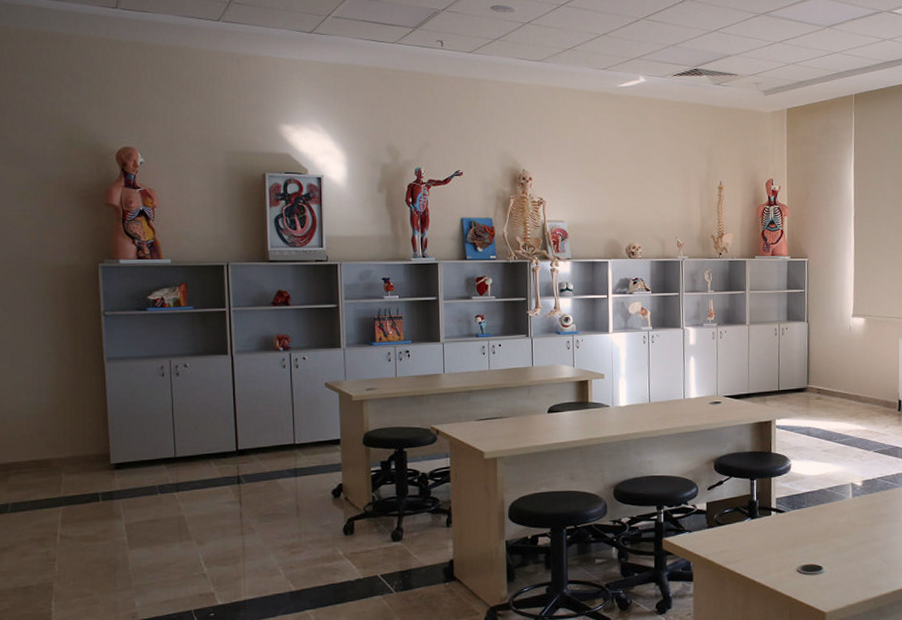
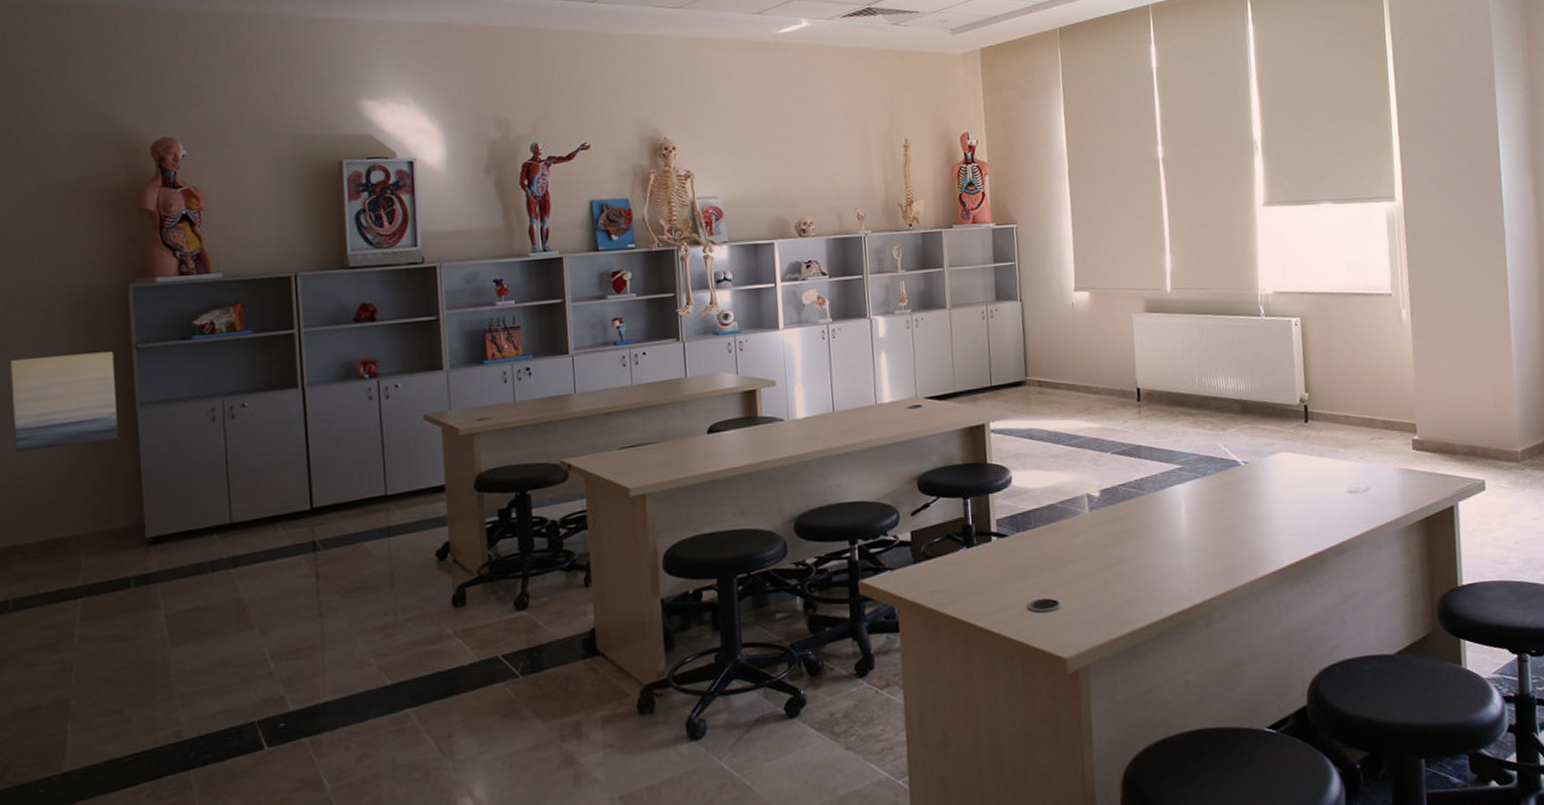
wall art: none [9,316,91,390] -> present [11,351,119,452]

